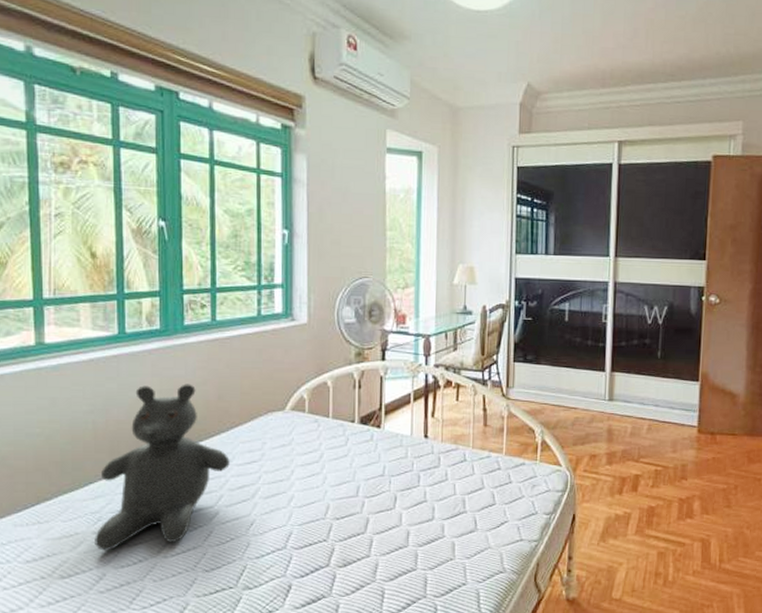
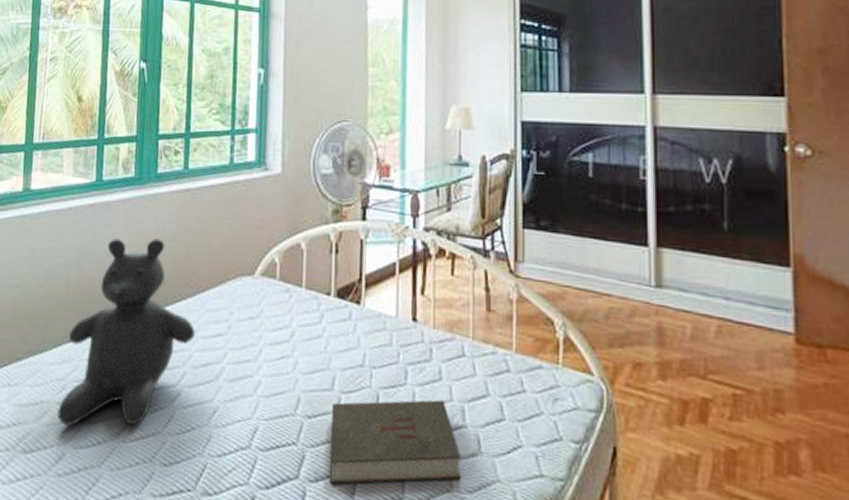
book: none [355,495,462,567] -> present [329,400,462,485]

